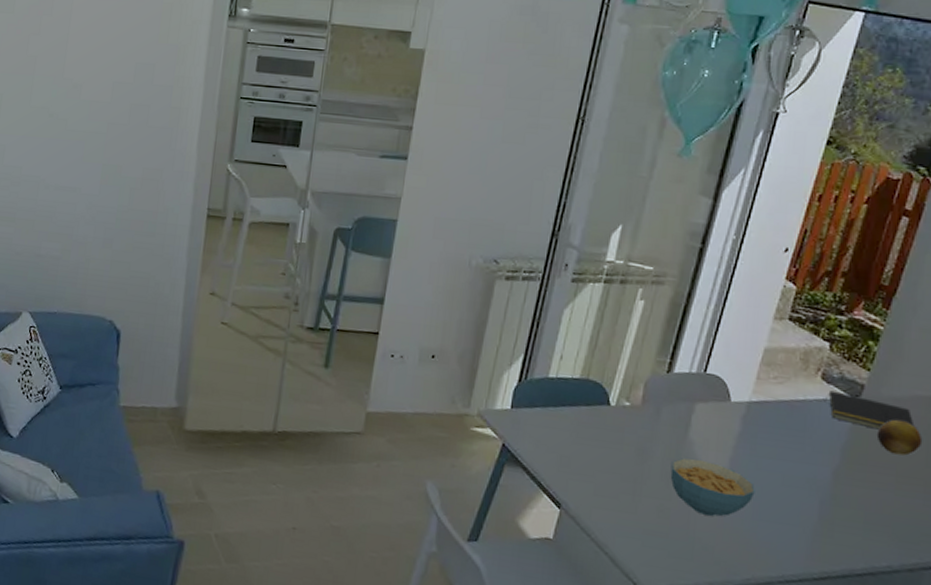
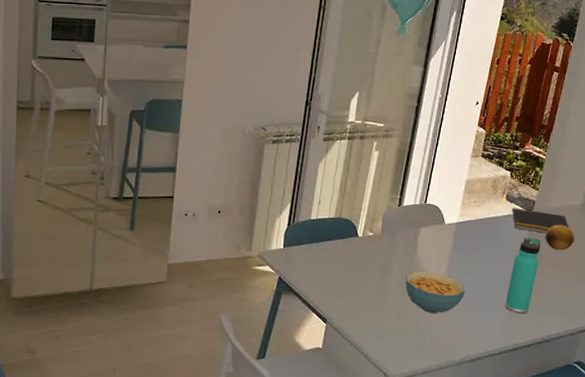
thermos bottle: none [812,432,871,533] -> present [505,238,541,314]

